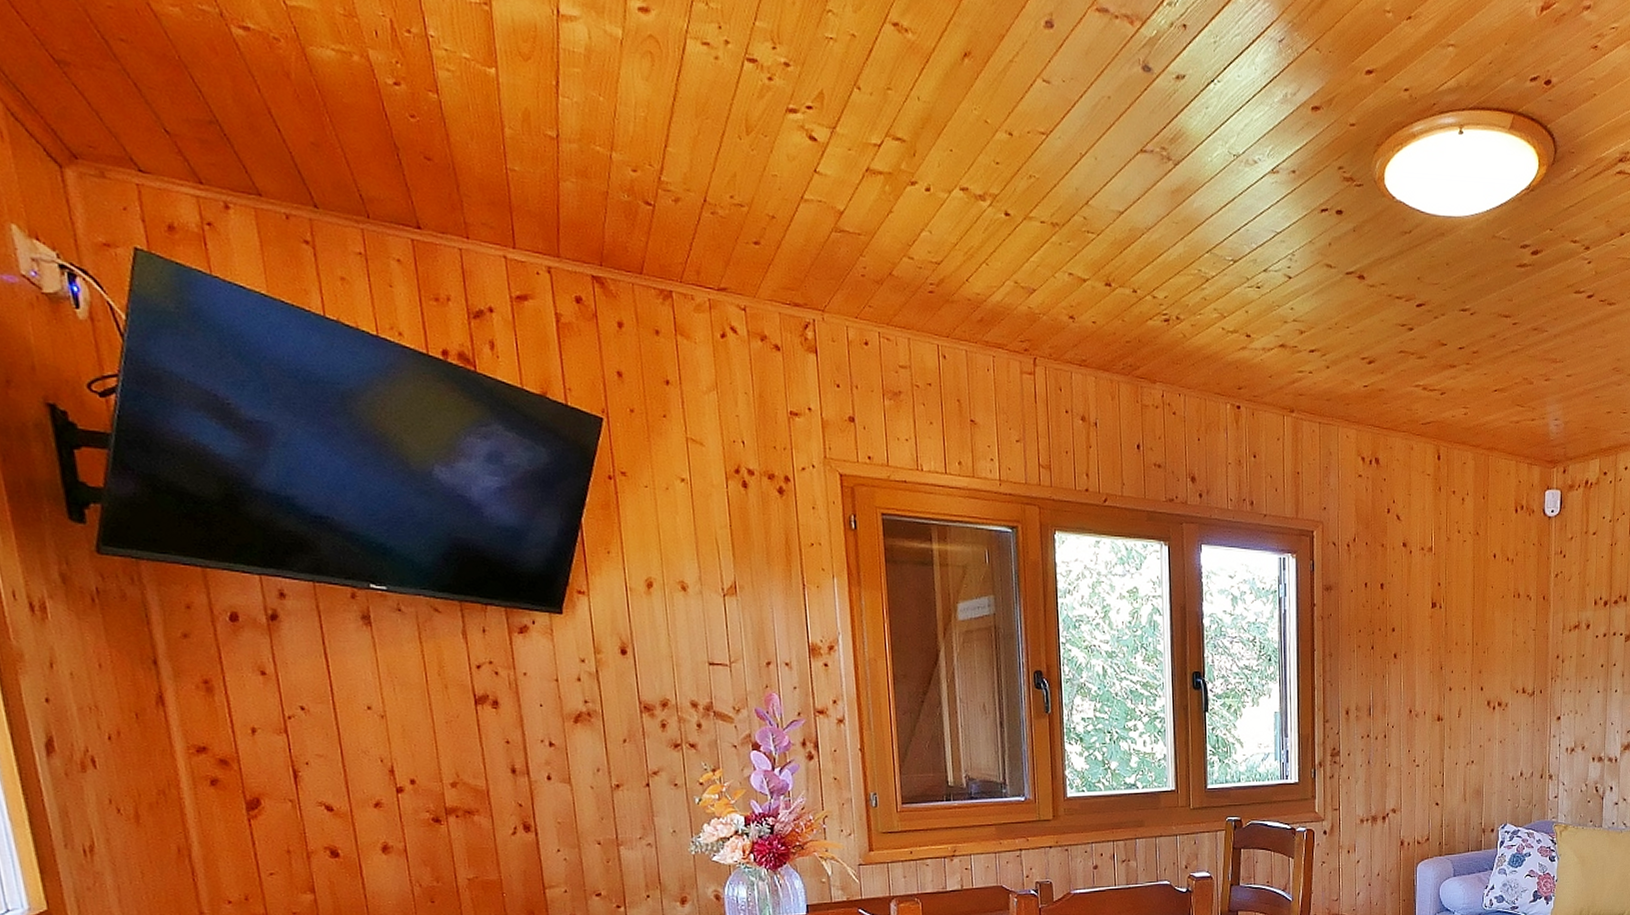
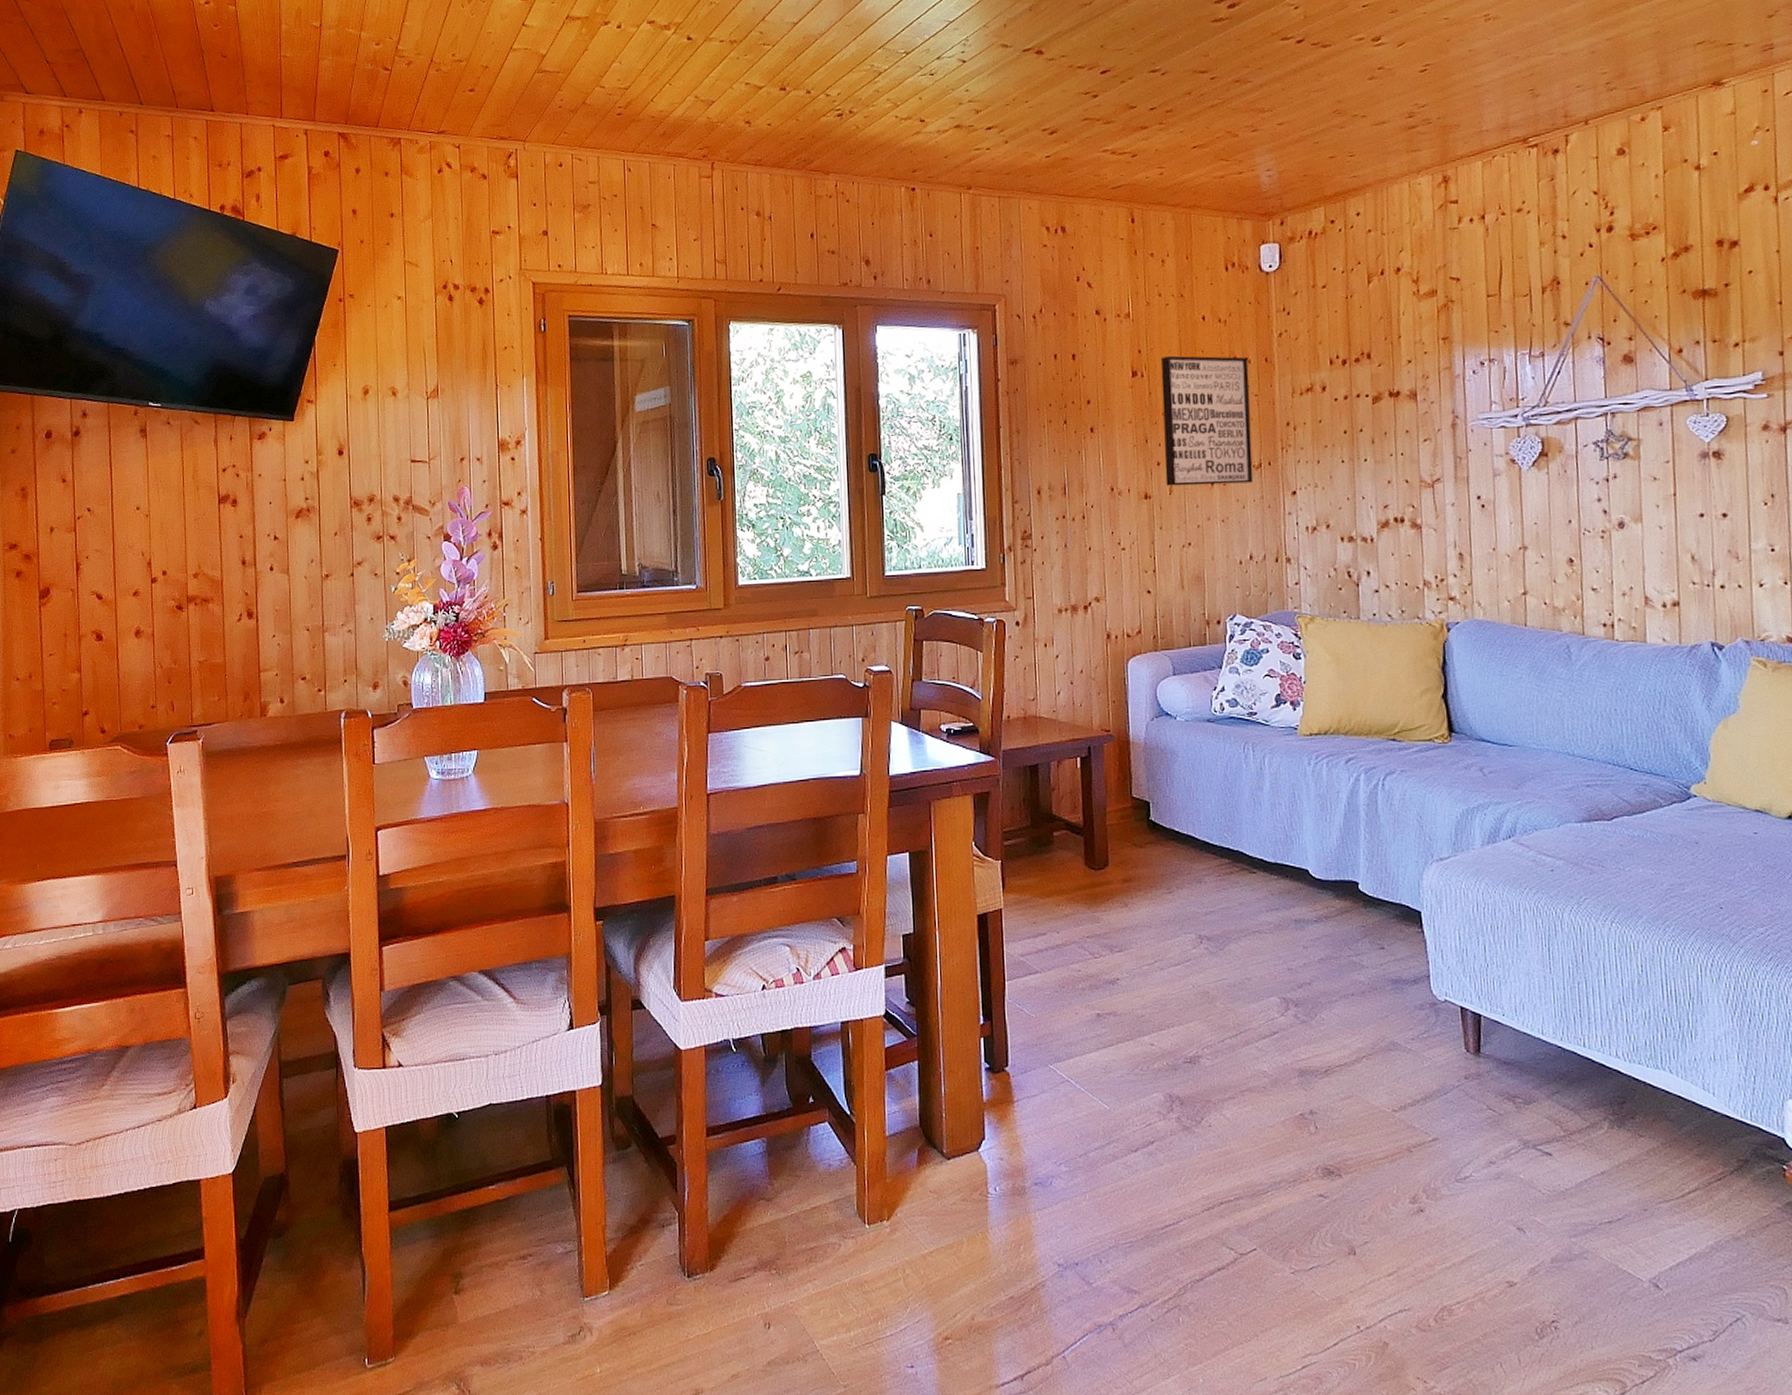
wall art: none [1456,589,1529,710] -> present [1160,355,1253,486]

